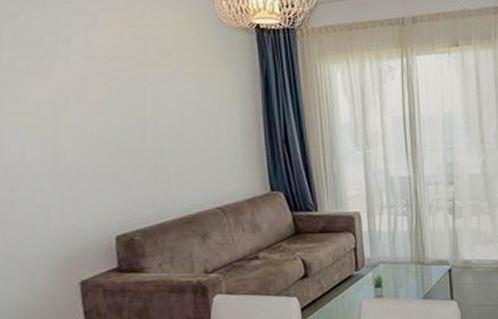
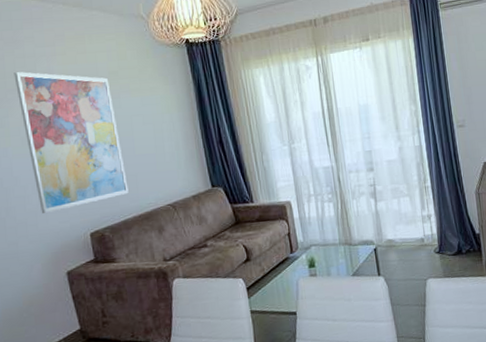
wall art: none [40,41,170,209] -> present [13,72,129,213]

